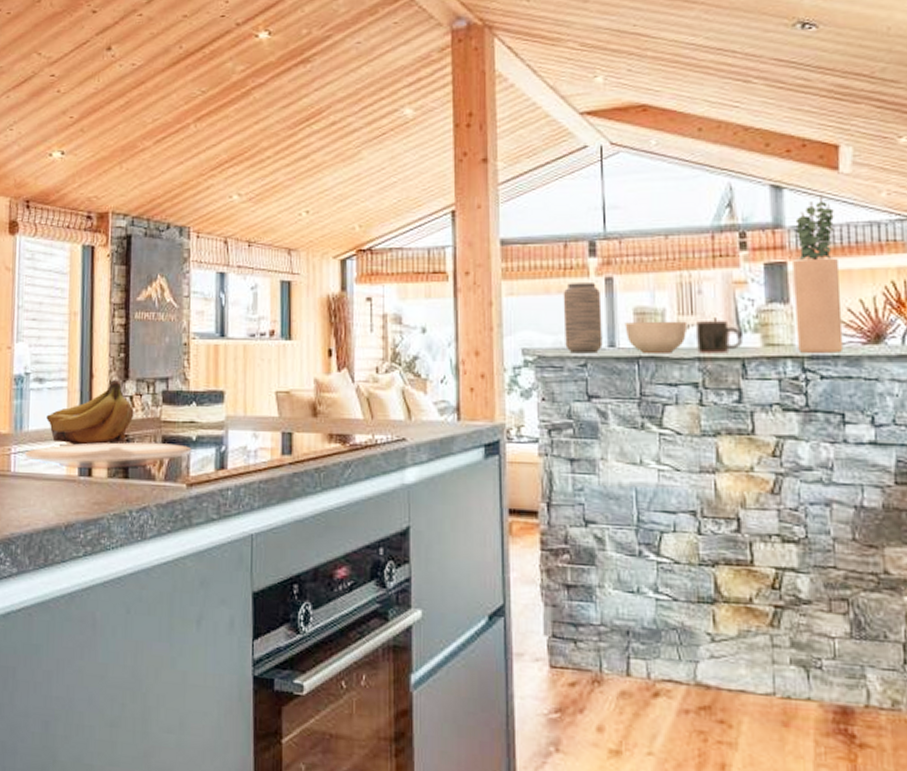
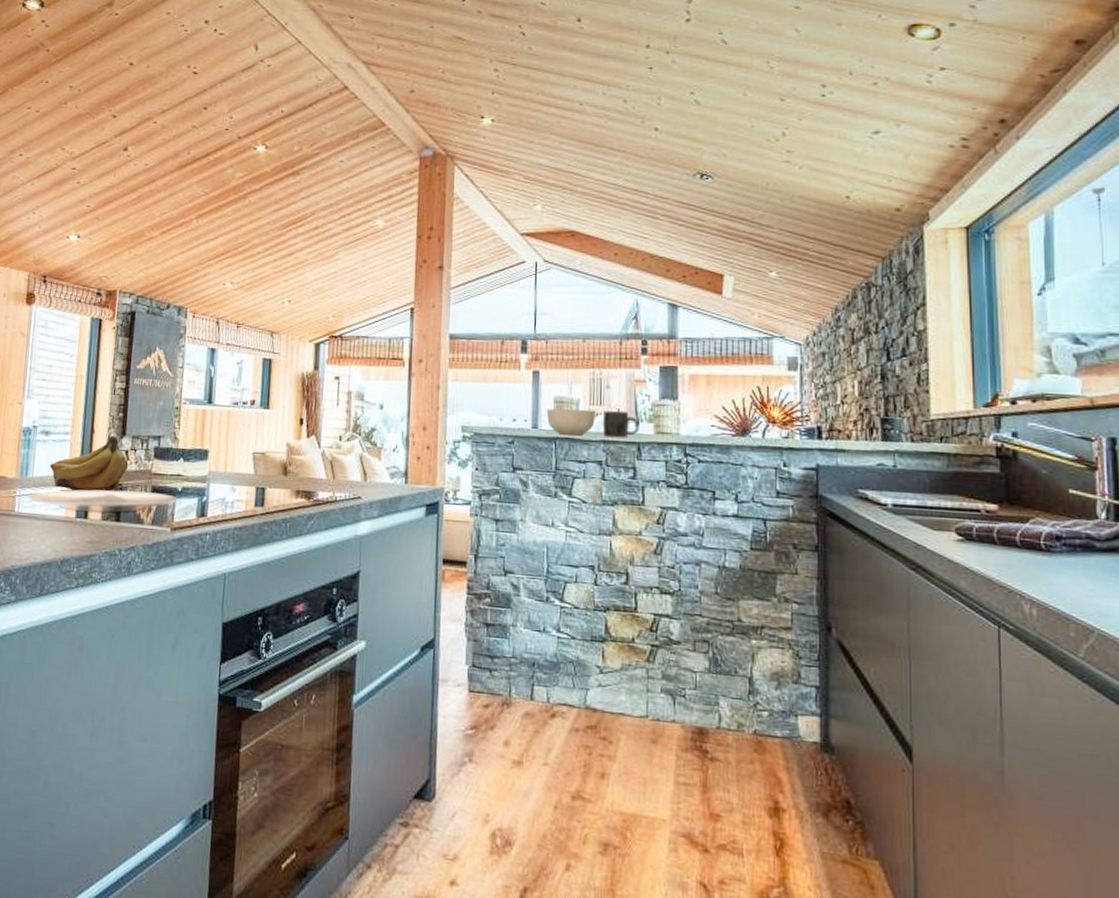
vase: present [563,283,603,354] -> none [497,374,529,433]
vase: present [793,195,844,353] -> none [681,314,718,443]

